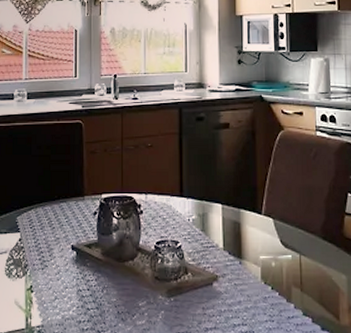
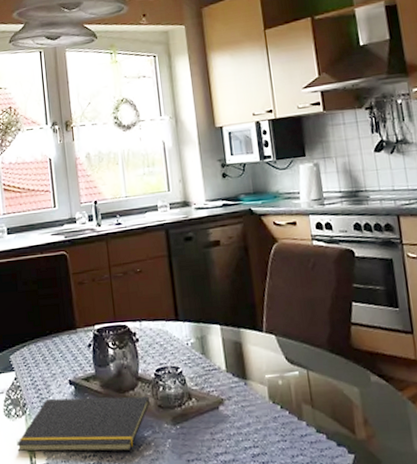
notepad: none [14,262,147,320] -> present [17,396,150,452]

